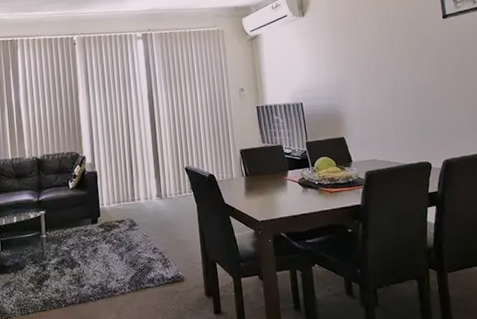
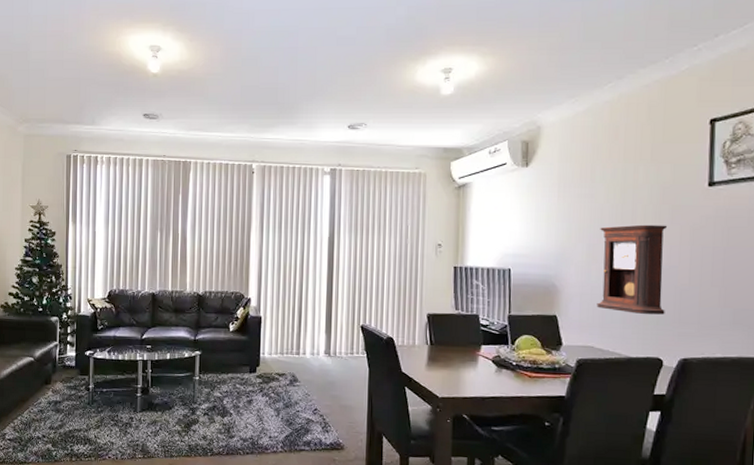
pendulum clock: none [367,53,427,128] -> present [597,224,668,315]

